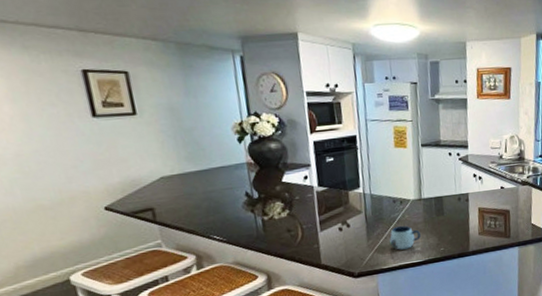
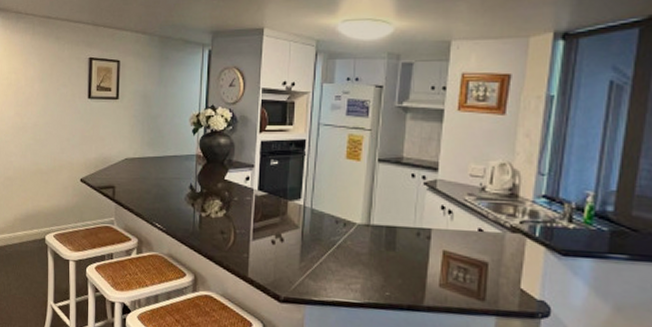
mug: present [389,226,421,250] -> none [325,253,362,283]

